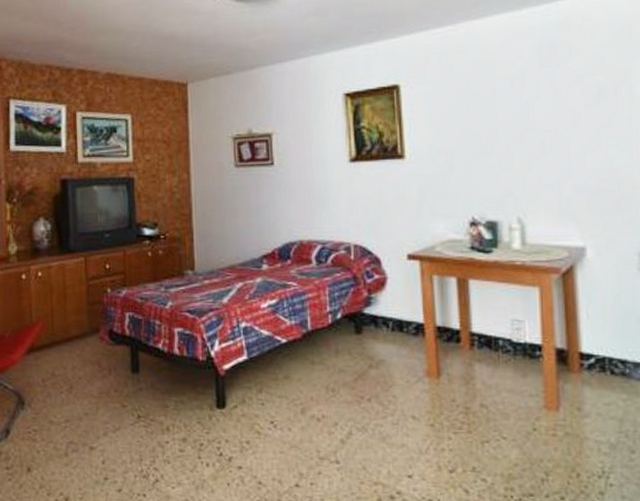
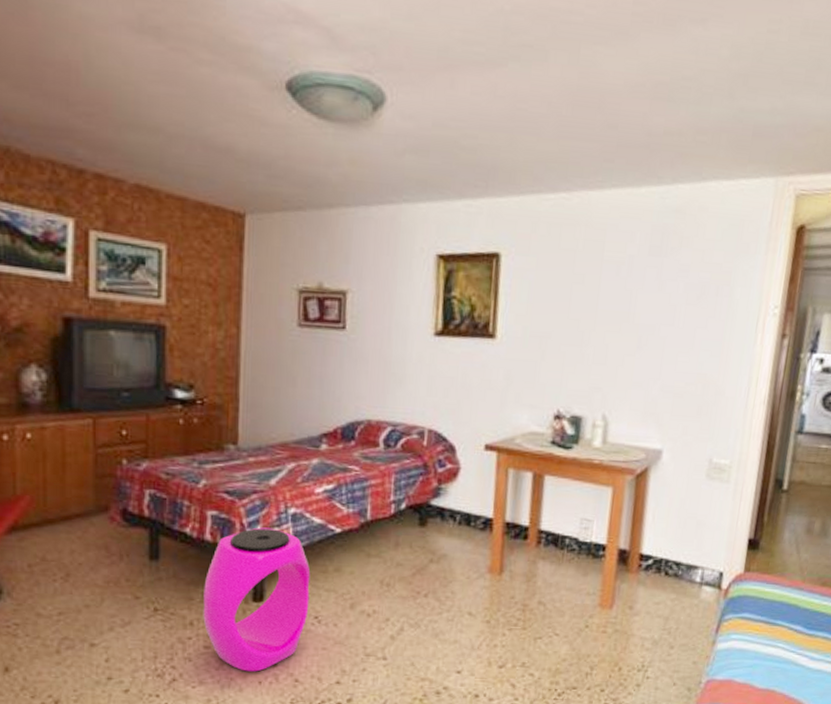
stool: none [176,341,265,474] -> present [203,527,311,672]

